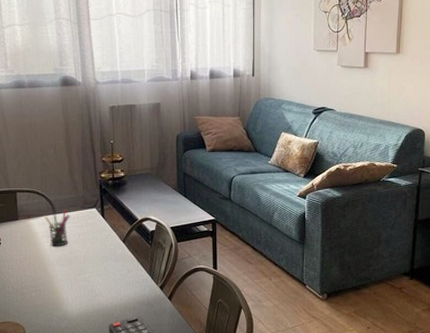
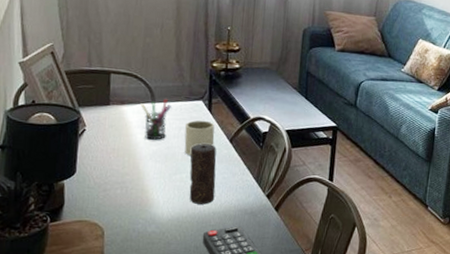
mug: none [84,225,110,257] -> present [184,120,215,155]
candle: none [90,246,115,300] -> present [189,143,217,205]

